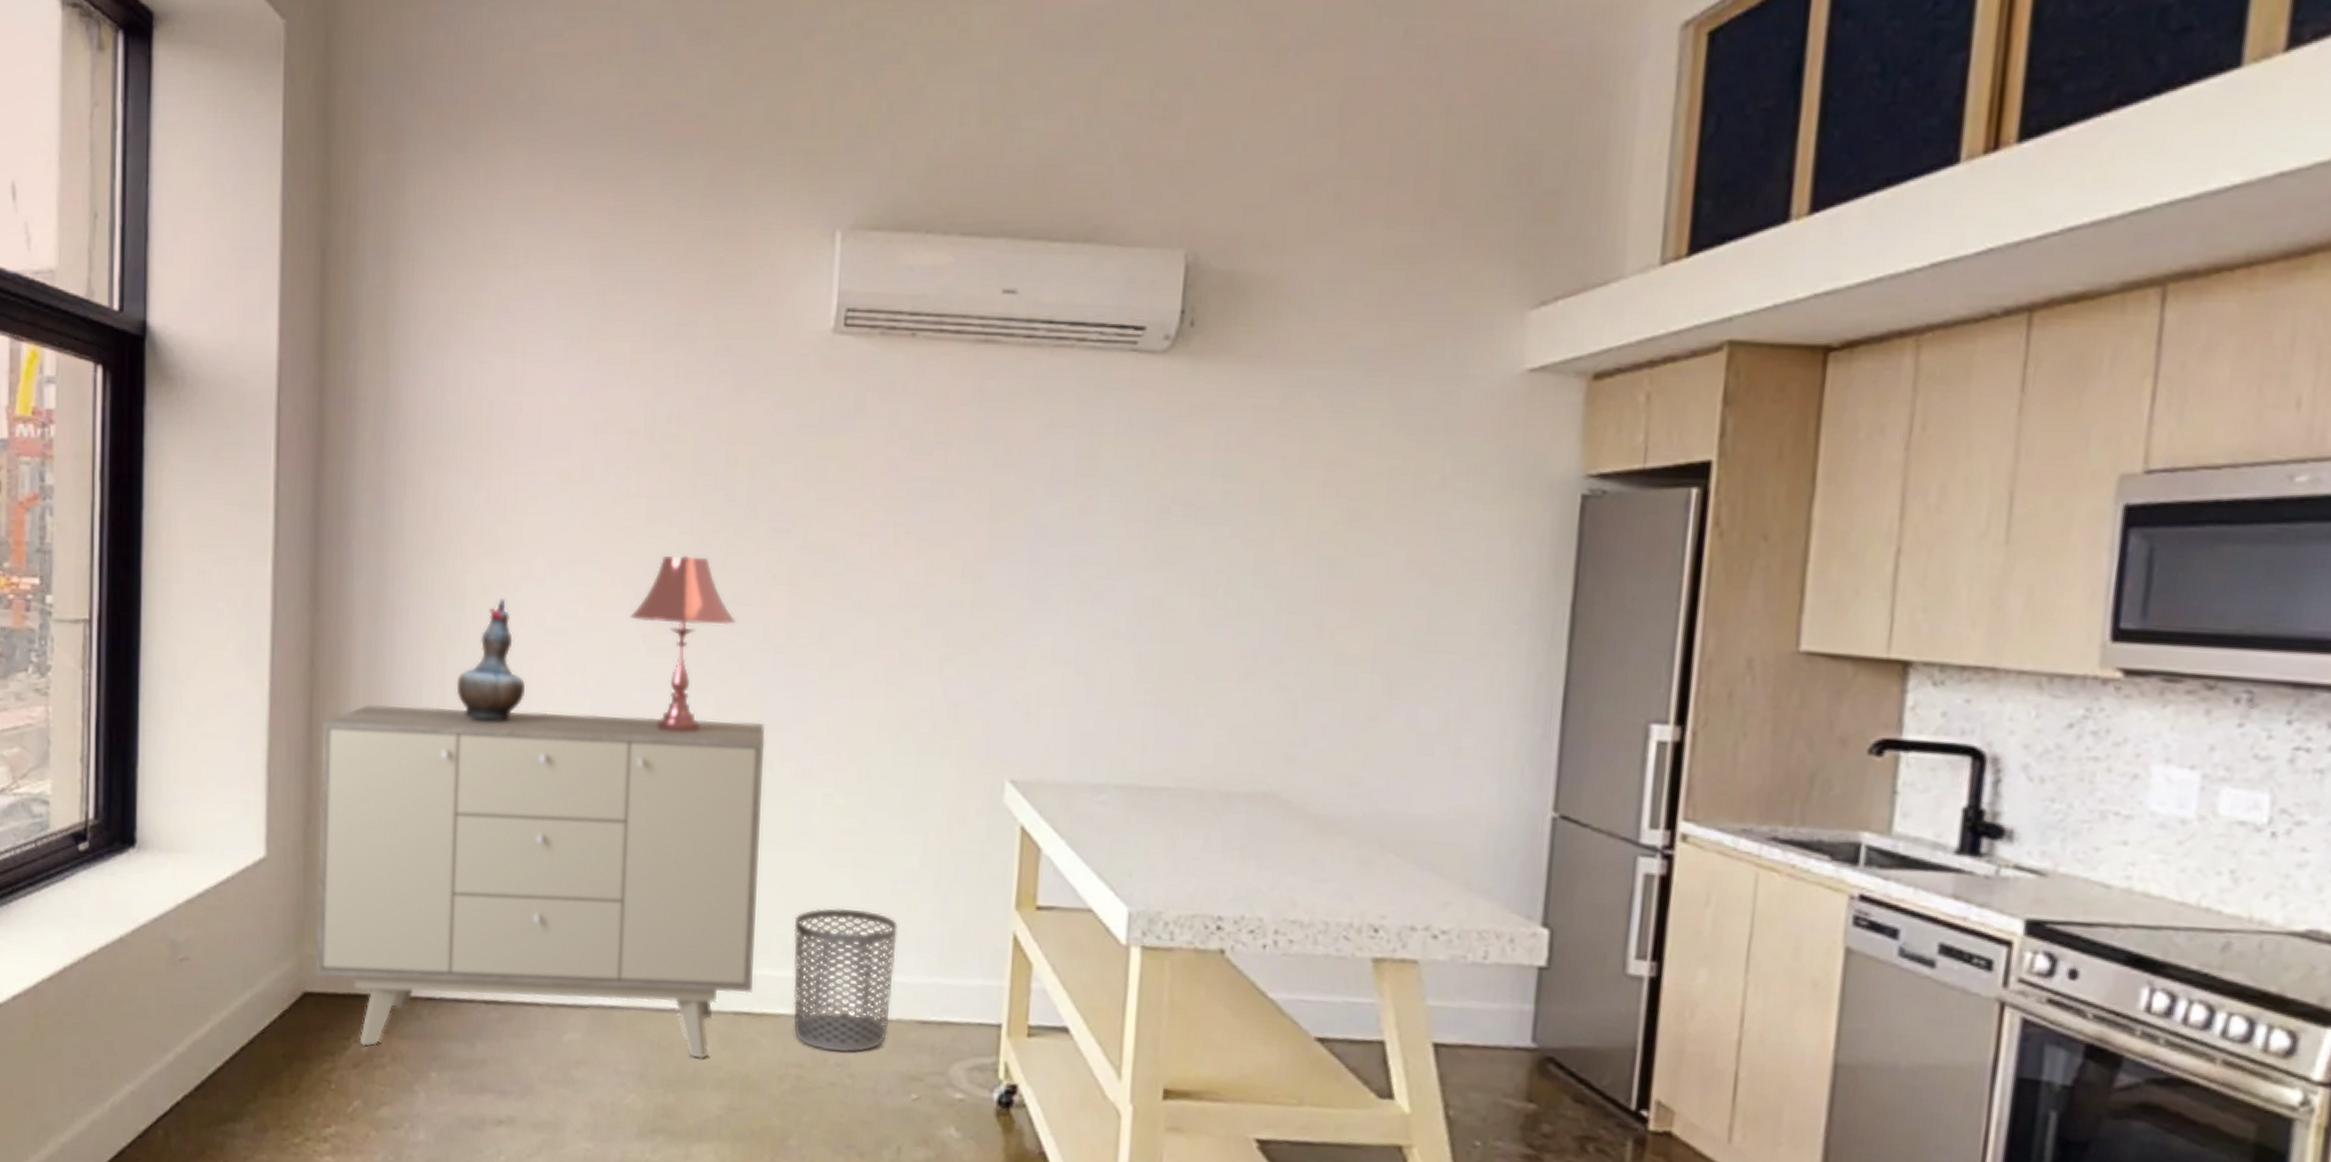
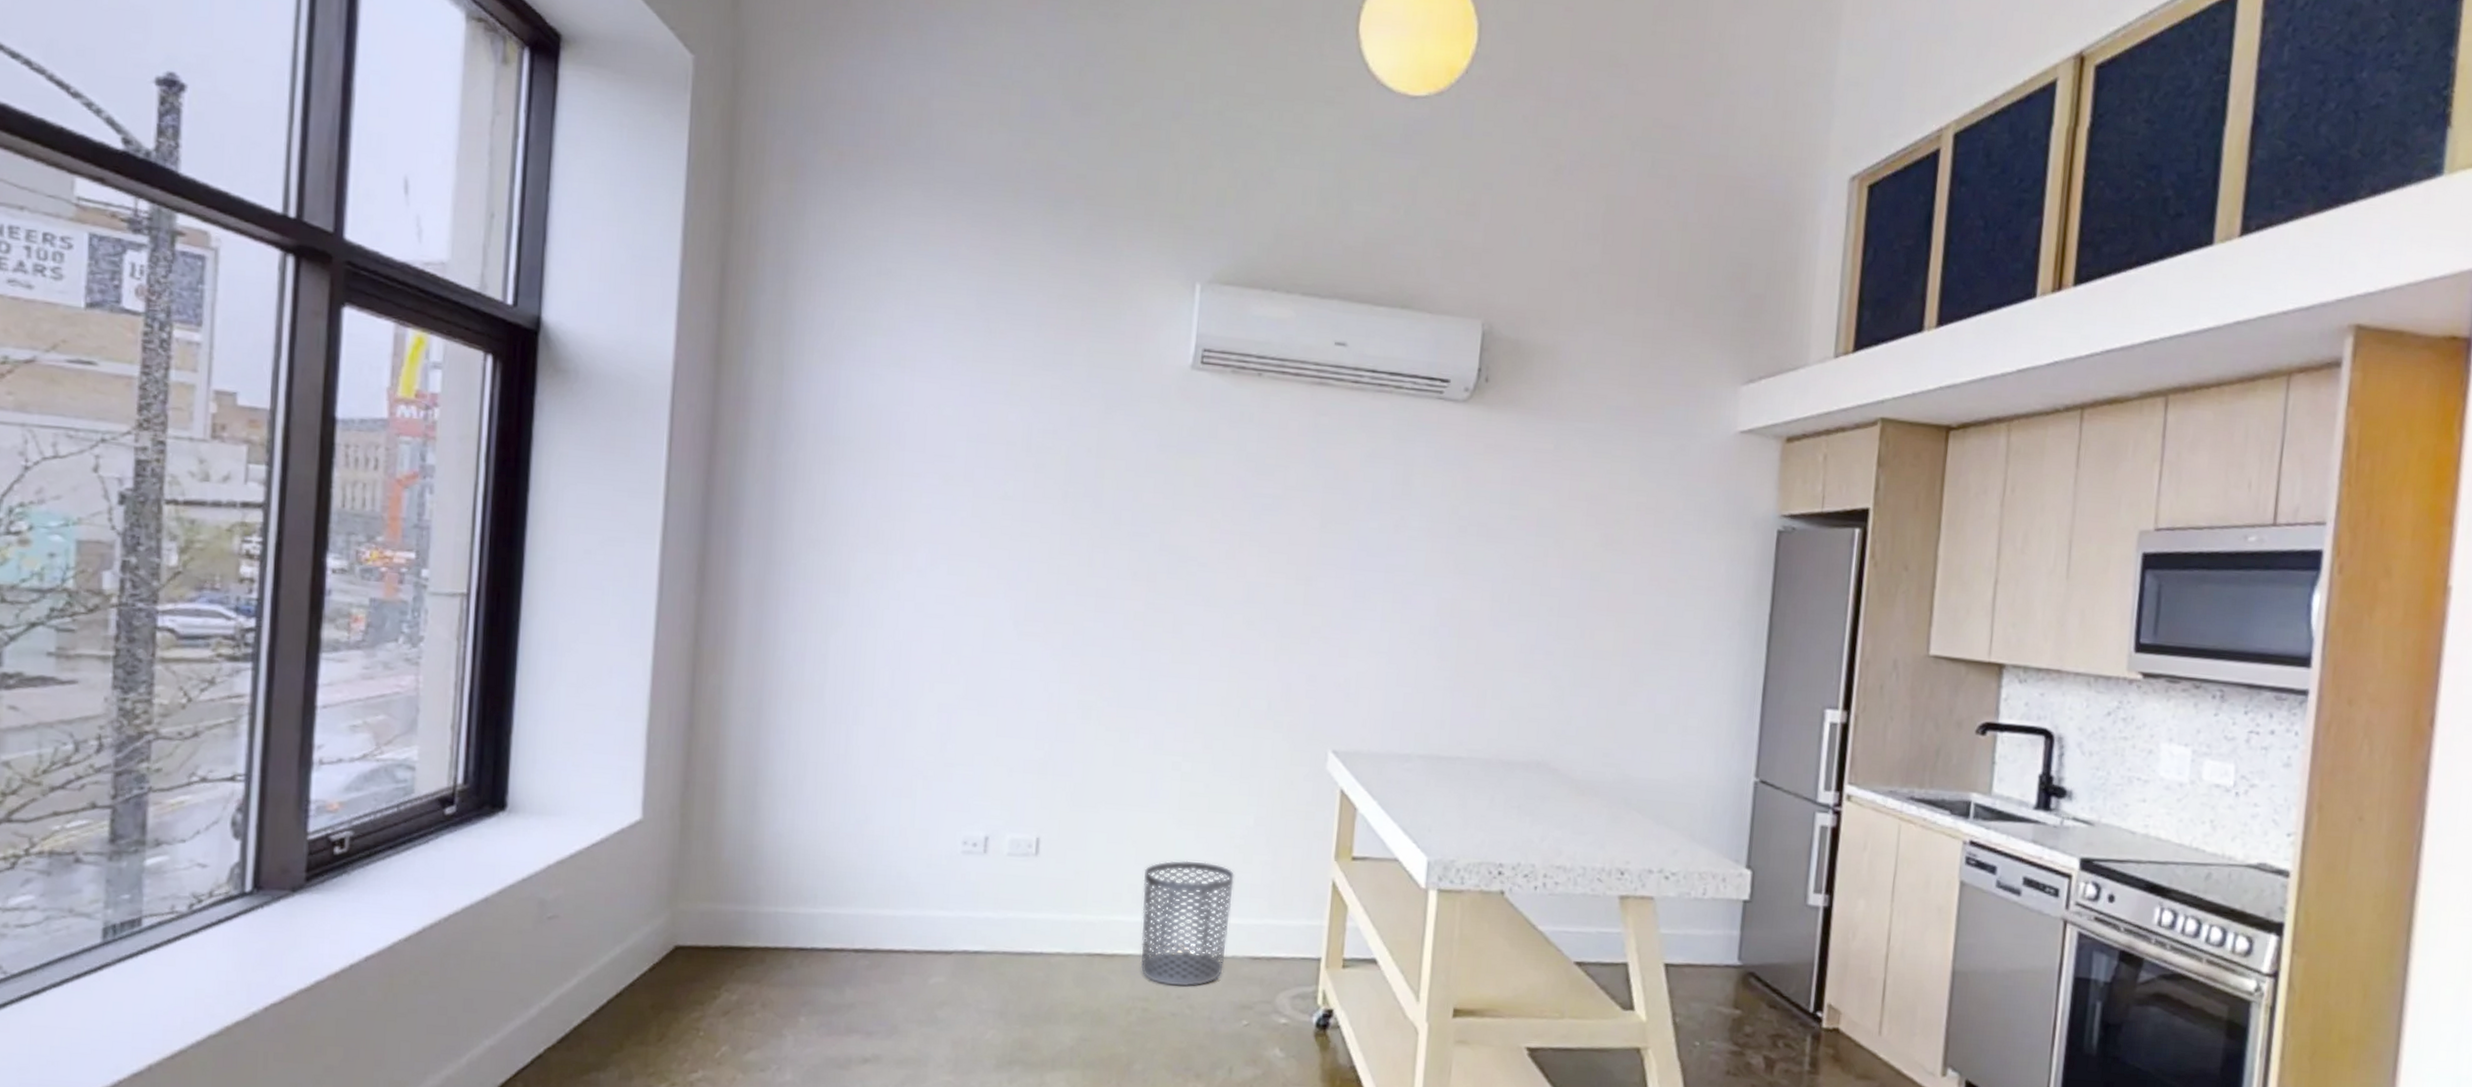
sideboard: present [315,705,766,1059] -> none [687,679,1123,996]
decorative vase: present [456,598,526,722] -> none [837,585,905,696]
table lamp: present [630,556,736,733] -> none [1004,553,1099,708]

